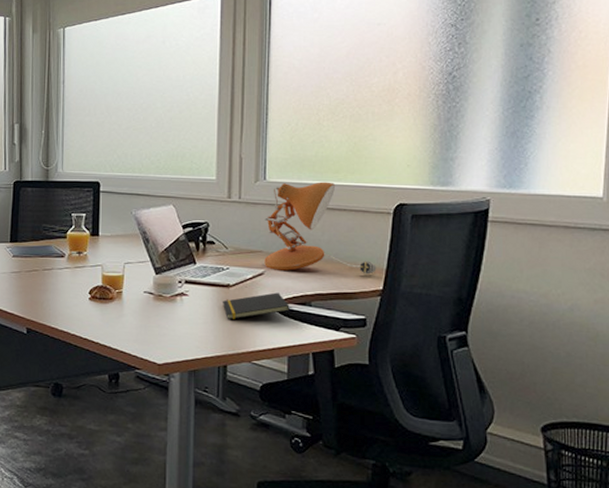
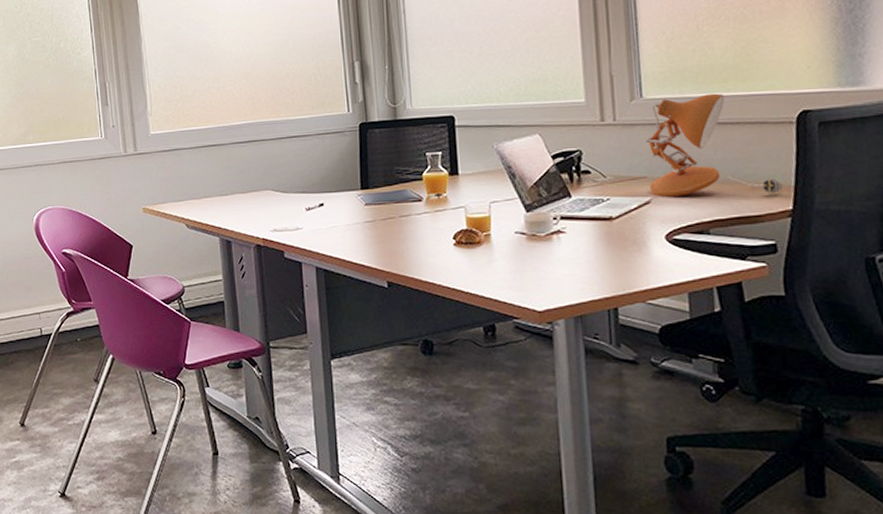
notepad: present [222,292,290,319] -> none [605,222,685,256]

